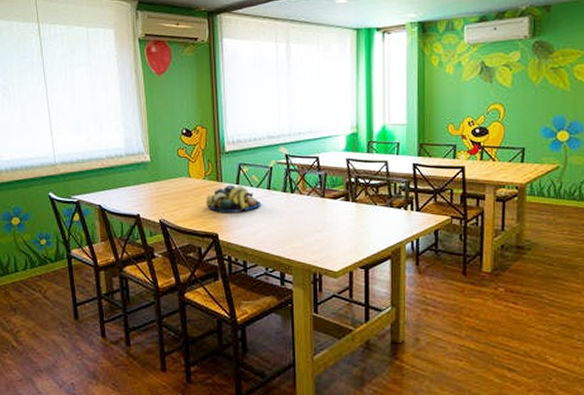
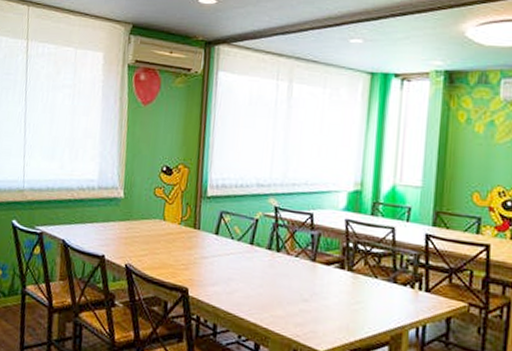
fruit bowl: present [206,185,261,213] -> none [178,234,242,267]

